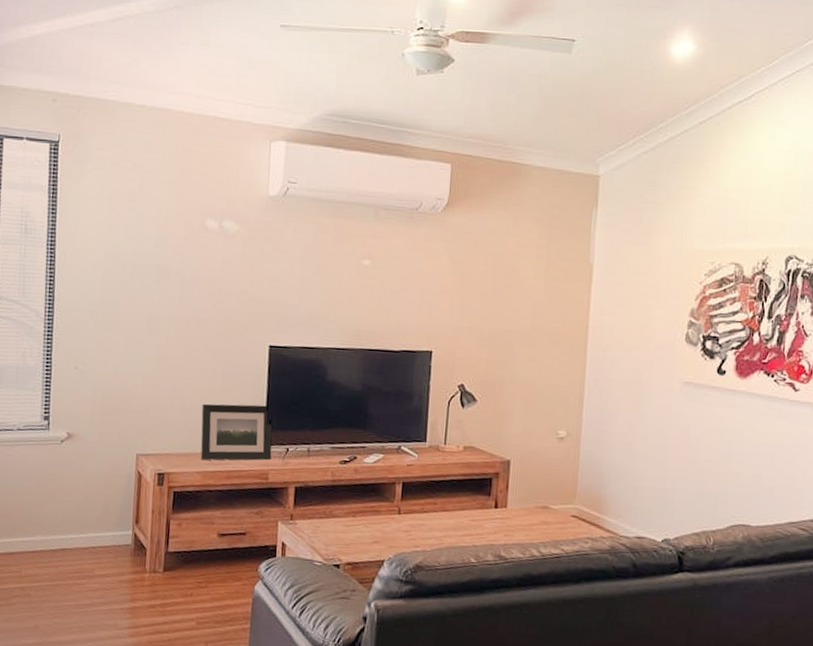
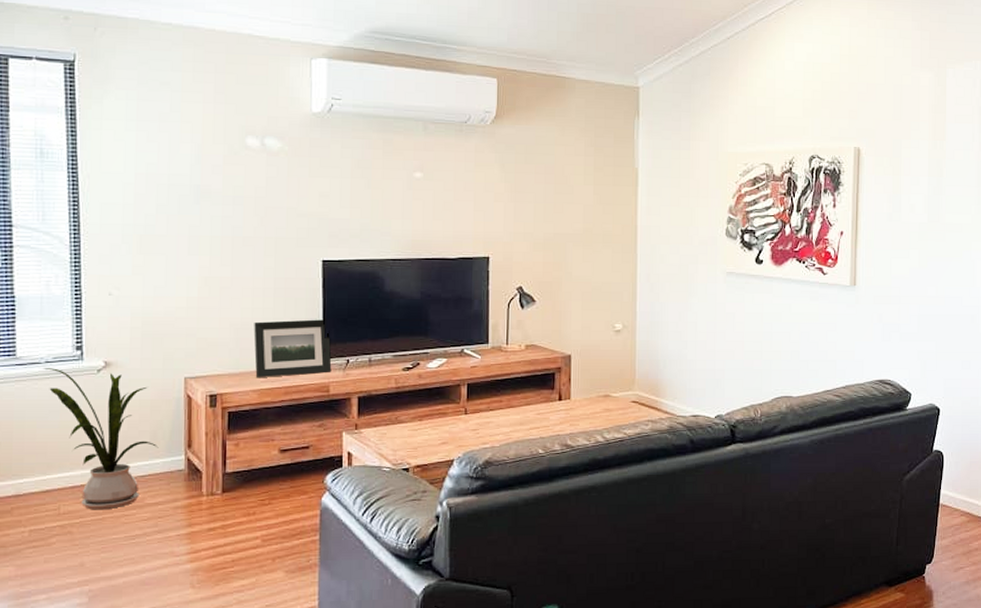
house plant: none [14,435,109,577] -> present [43,368,157,510]

